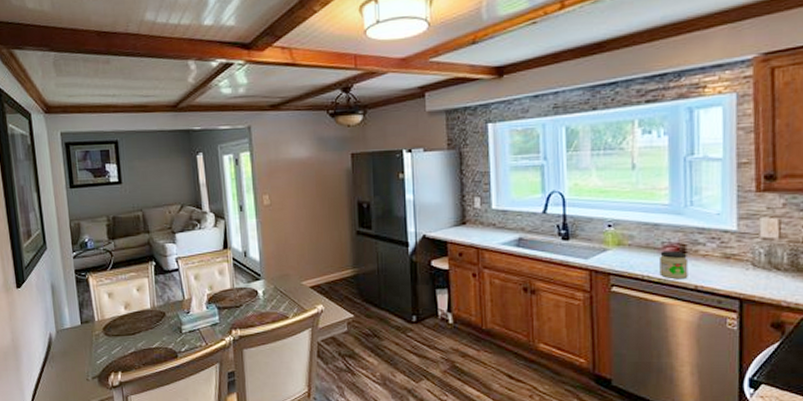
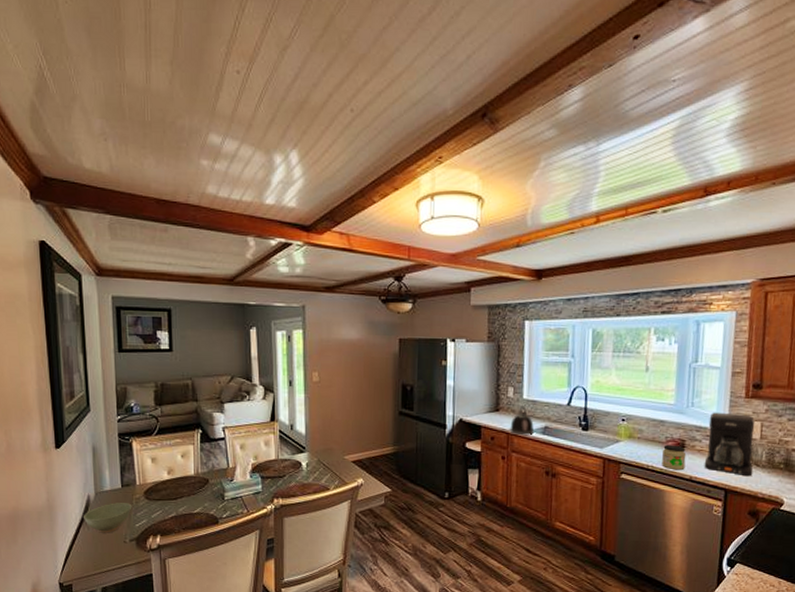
bowl: none [46,340,93,371] -> present [82,503,132,533]
kettle: none [479,217,508,250] -> present [509,406,535,436]
coffee maker: none [711,210,773,282] -> present [704,412,755,476]

